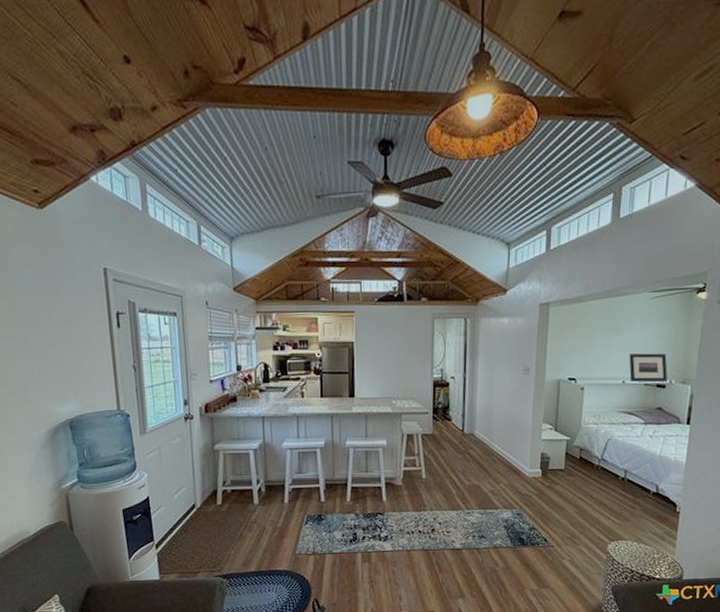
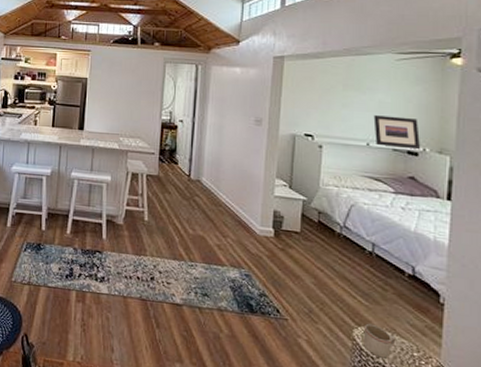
mug: none [615,537,641,564] -> present [363,323,396,358]

